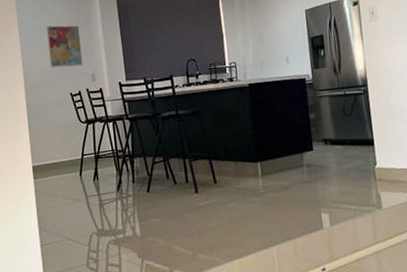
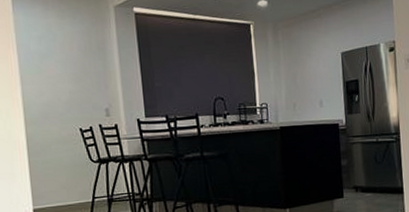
wall art: present [46,25,83,68] -> none [51,51,96,100]

